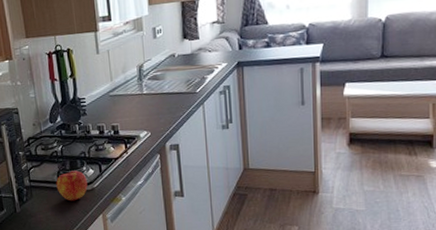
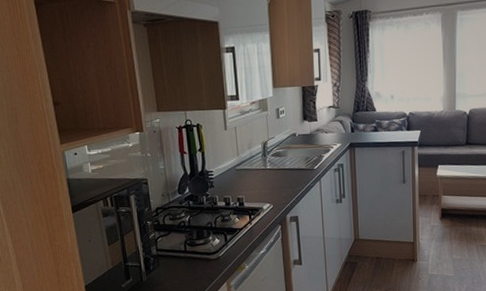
apple: present [56,170,88,201] -> none [183,240,213,270]

